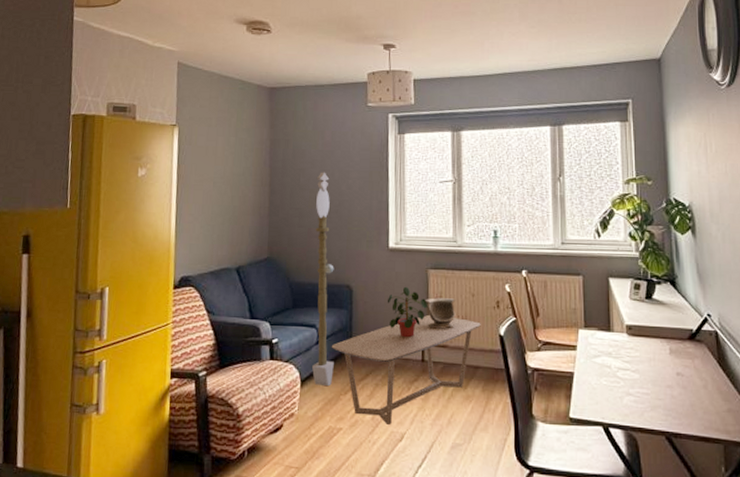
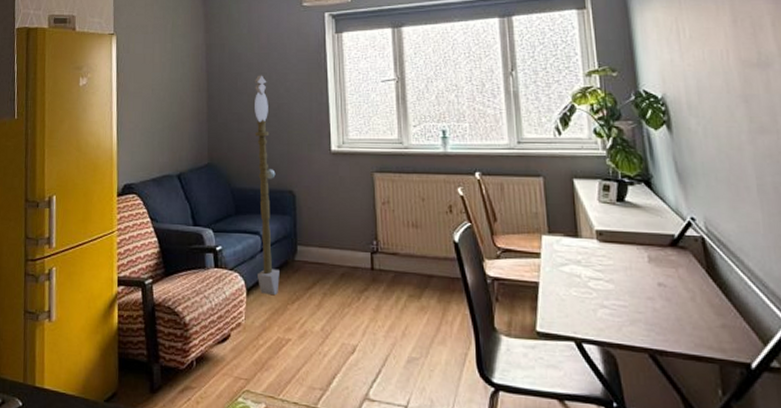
coffee table: present [331,315,481,425] -> none [276,221,433,336]
potted plant: present [388,286,428,338] -> none [333,191,375,245]
decorative bowl: present [426,298,456,328] -> none [372,202,405,235]

